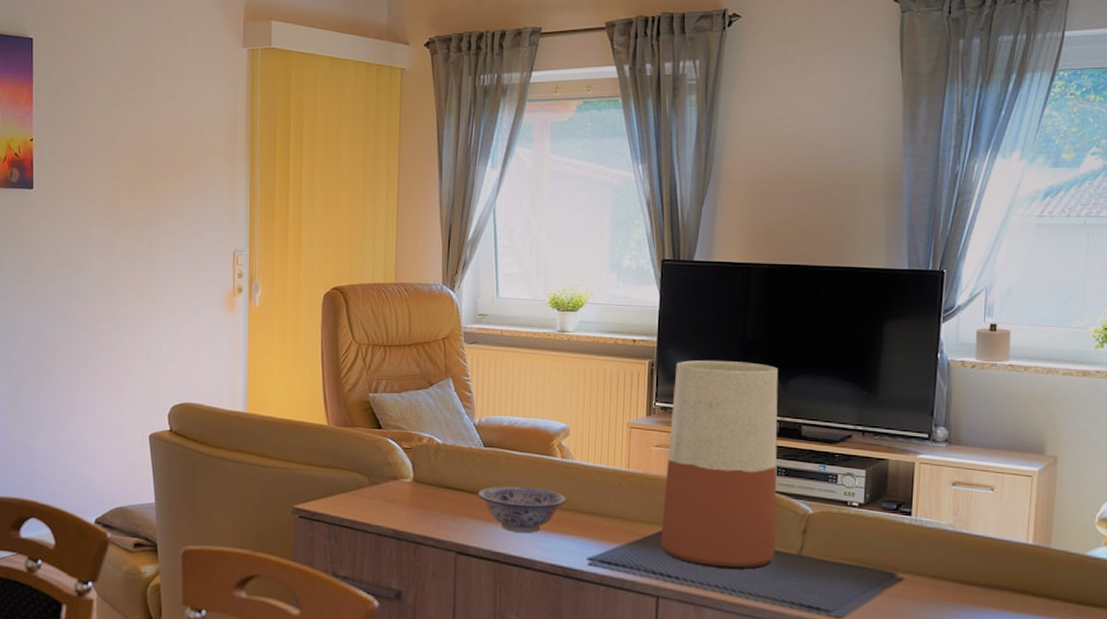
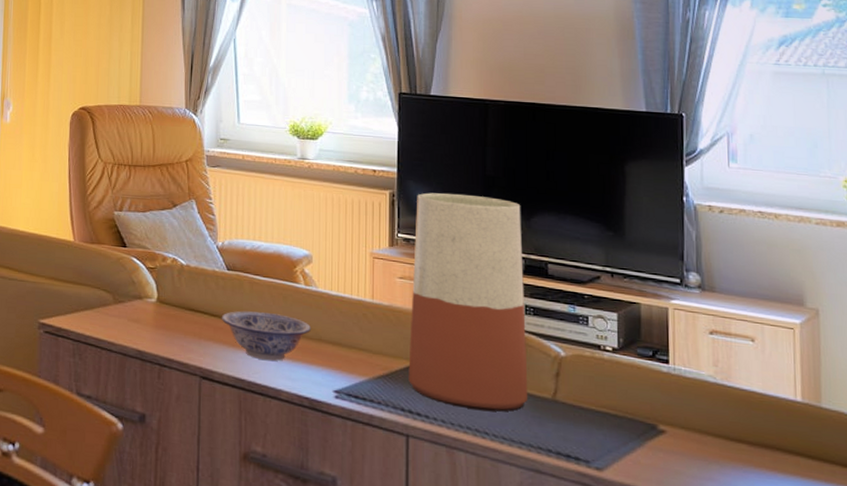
candle: present [974,323,1011,363] -> none [720,168,759,209]

